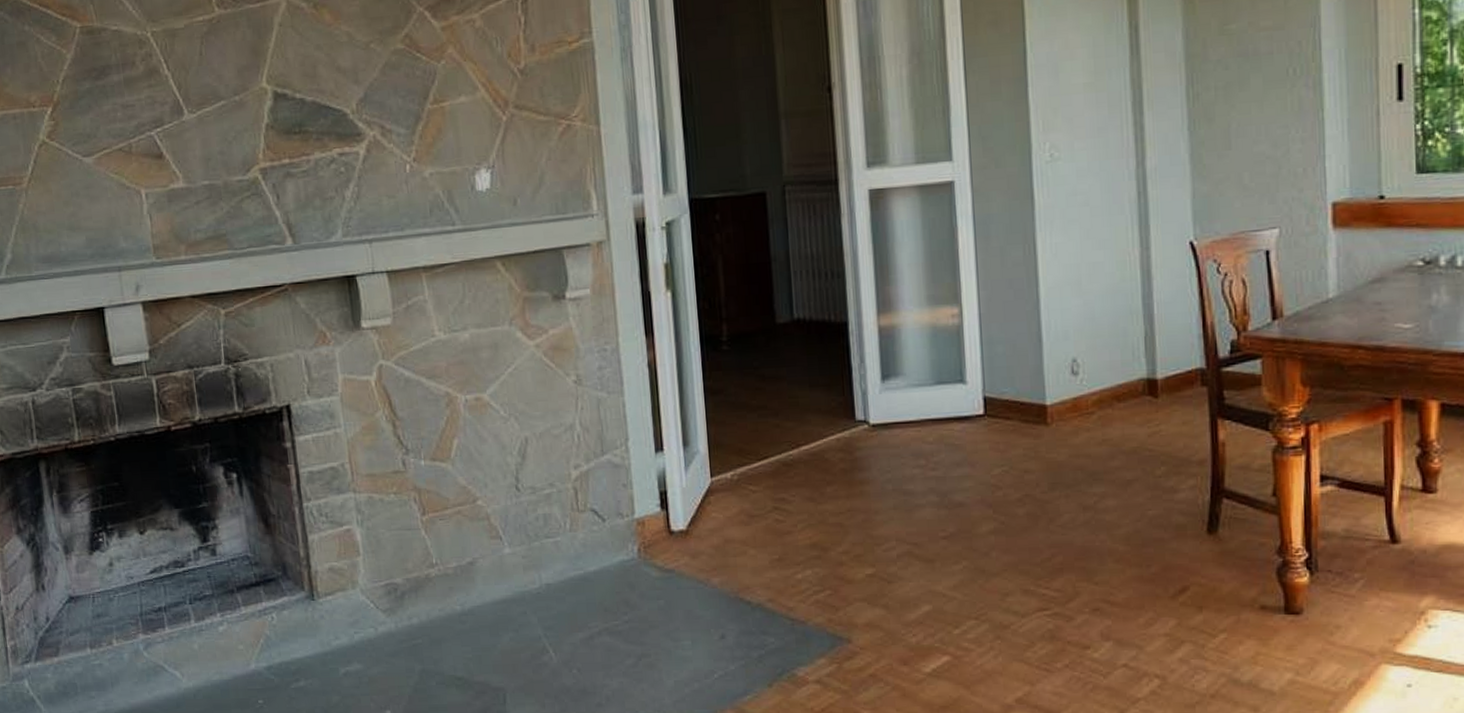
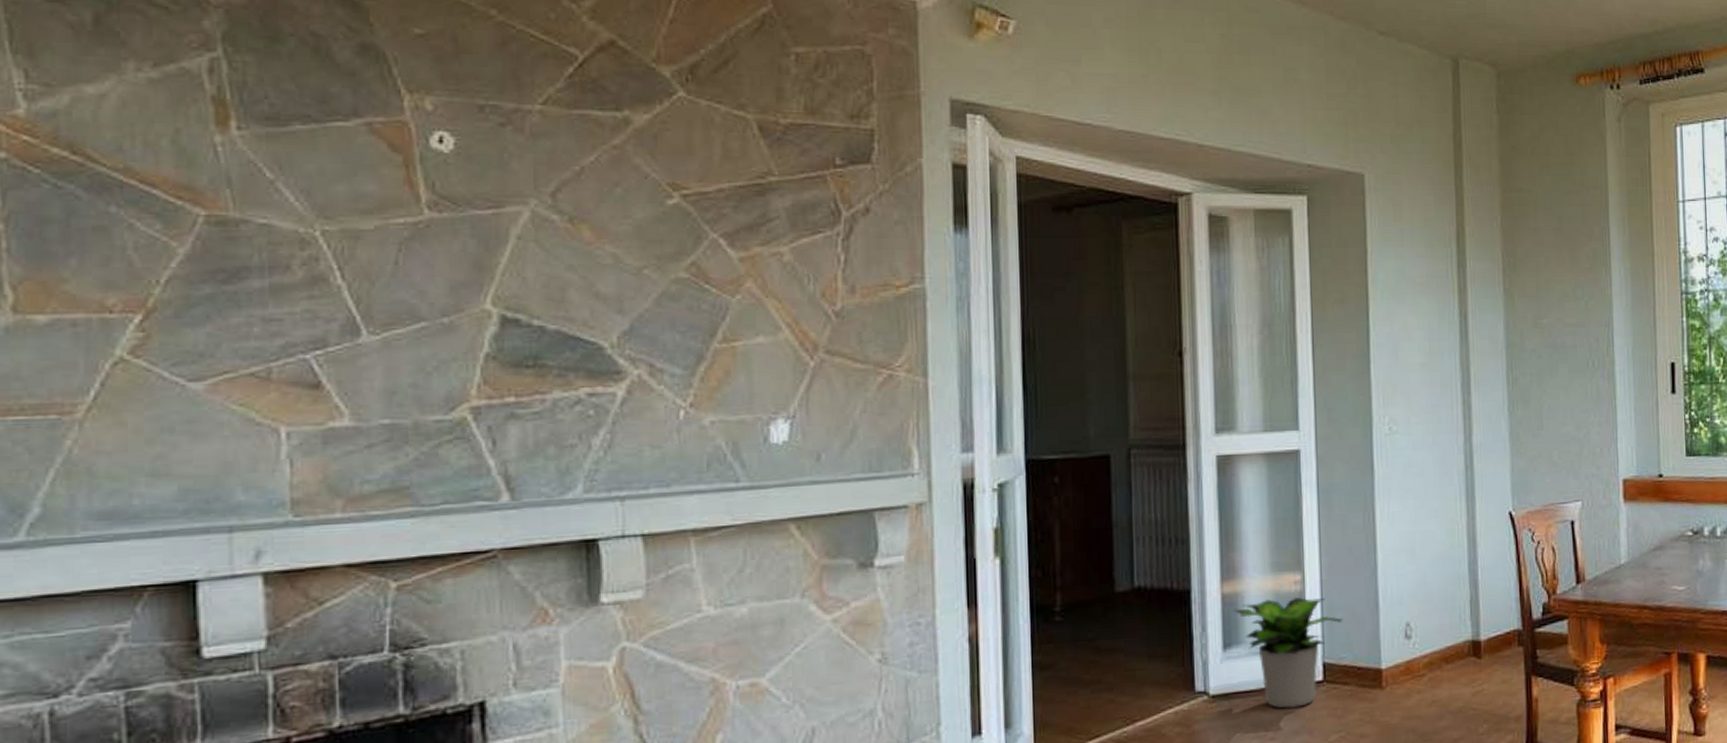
potted plant: none [890,330,1004,441] -> present [1233,597,1344,709]

